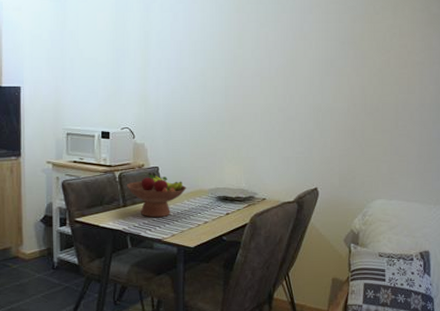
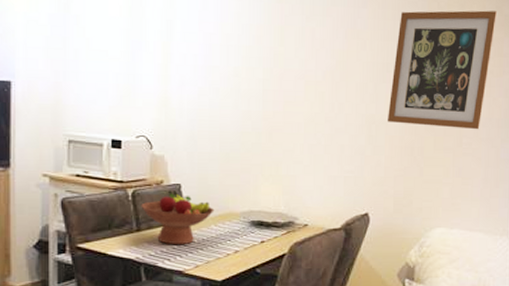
wall art: none [332,11,427,114] -> present [388,10,498,130]

